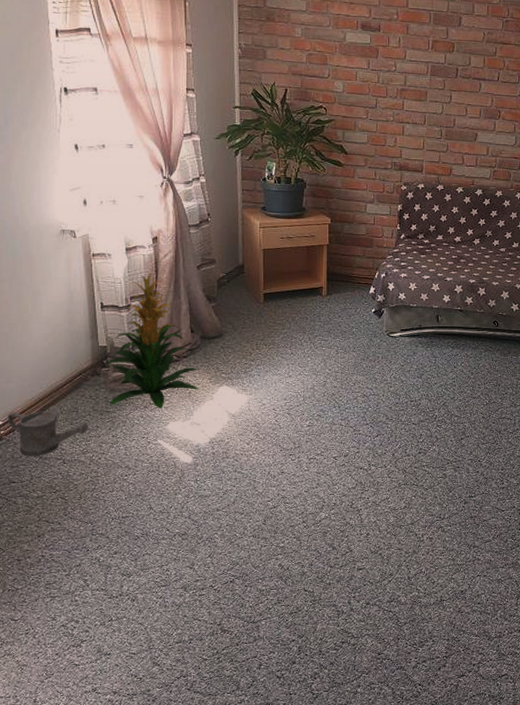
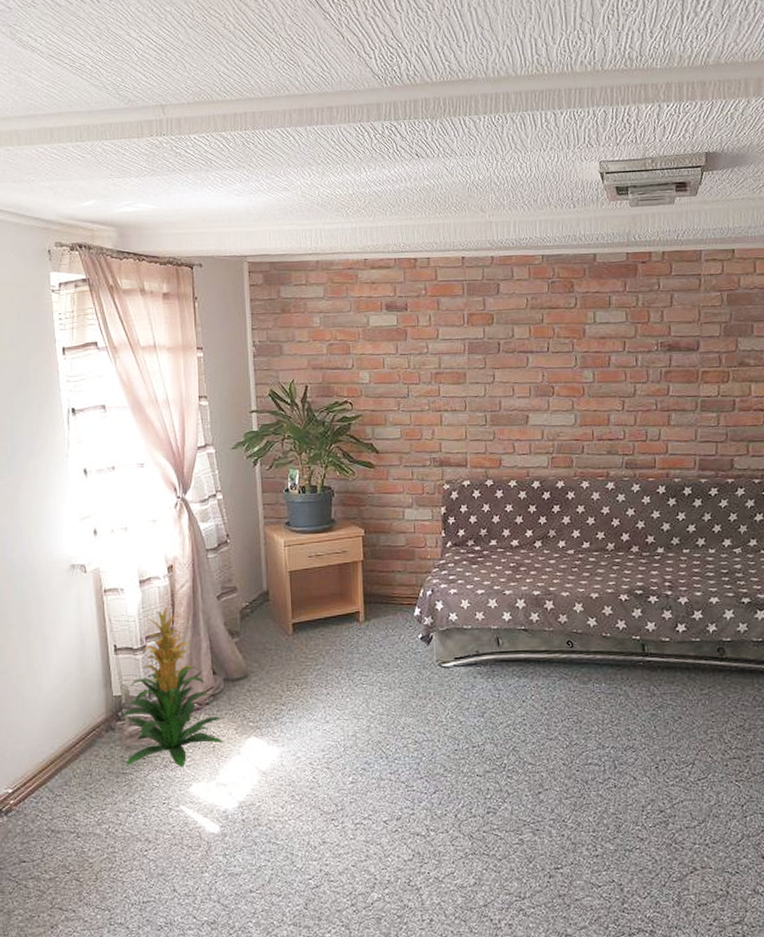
watering can: present [7,411,89,456] -> none [17,775,104,830]

